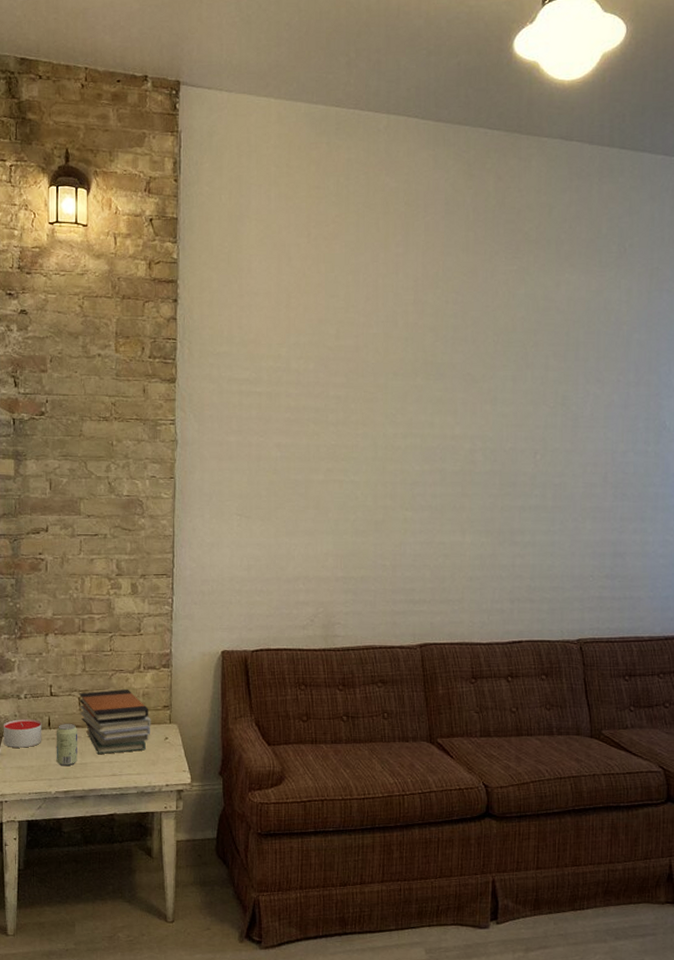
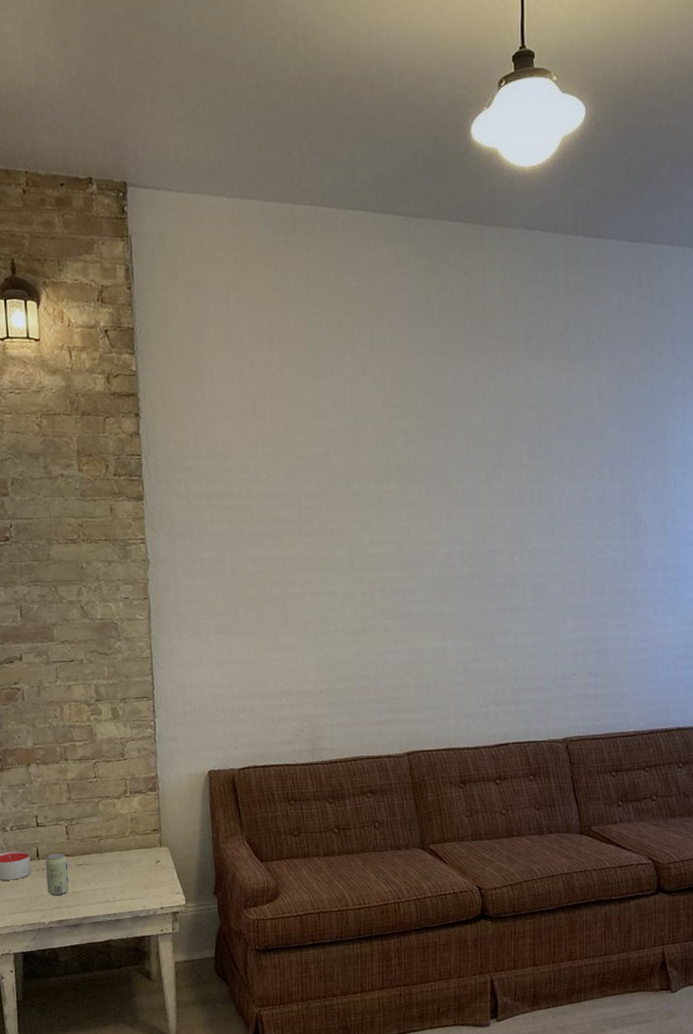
book stack: present [79,689,151,754] -> none [66,814,142,881]

